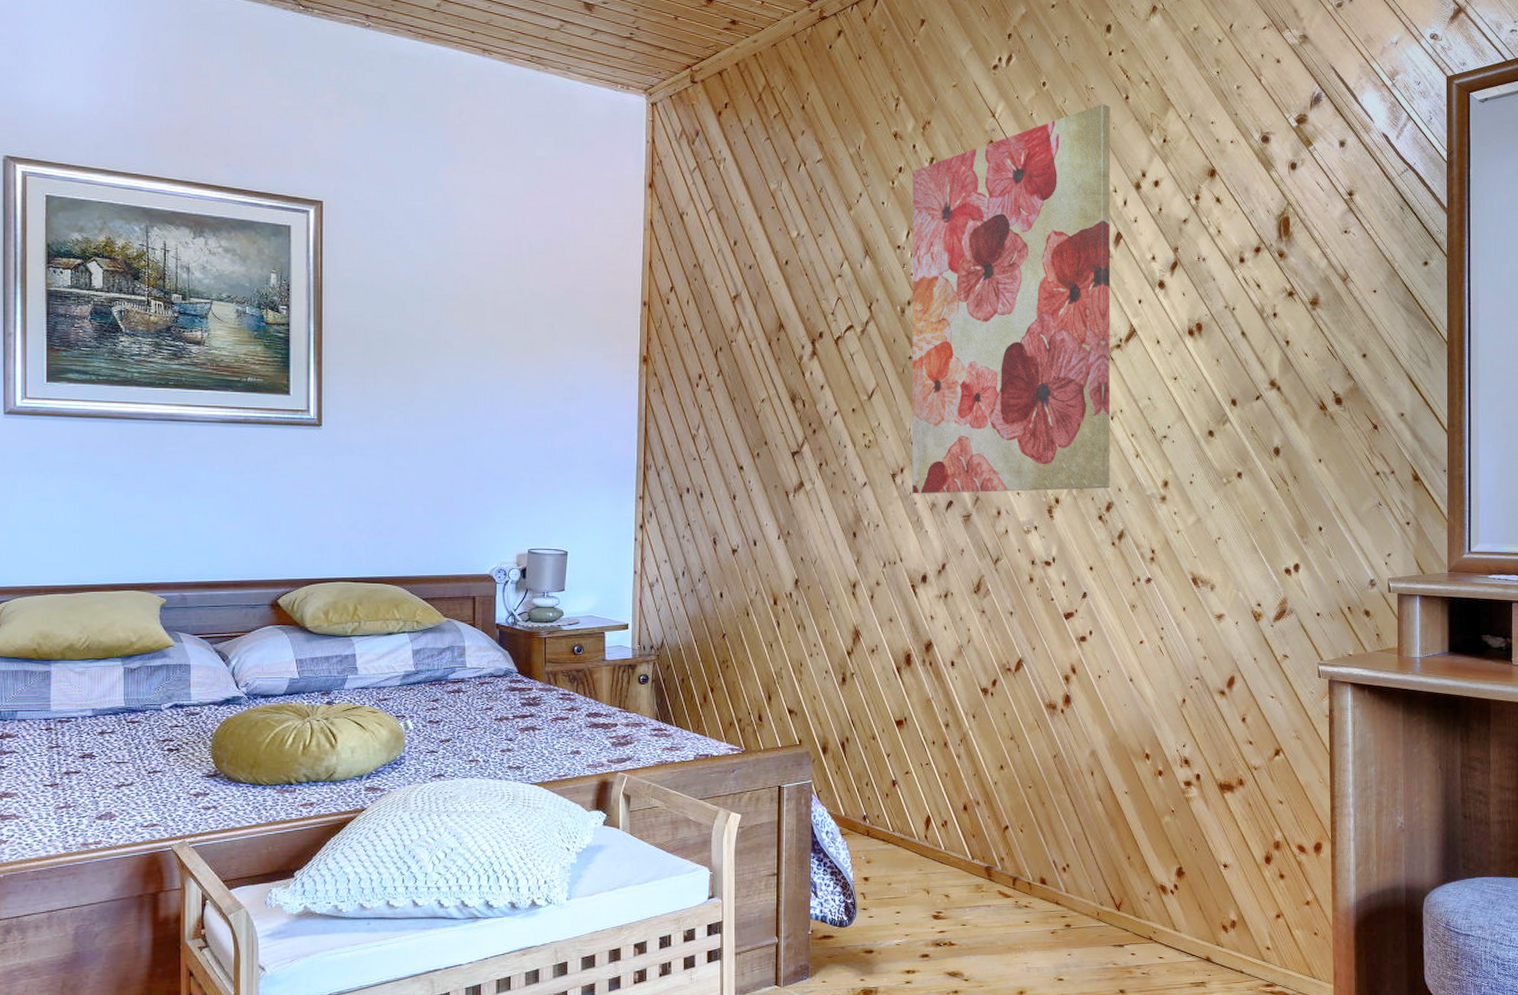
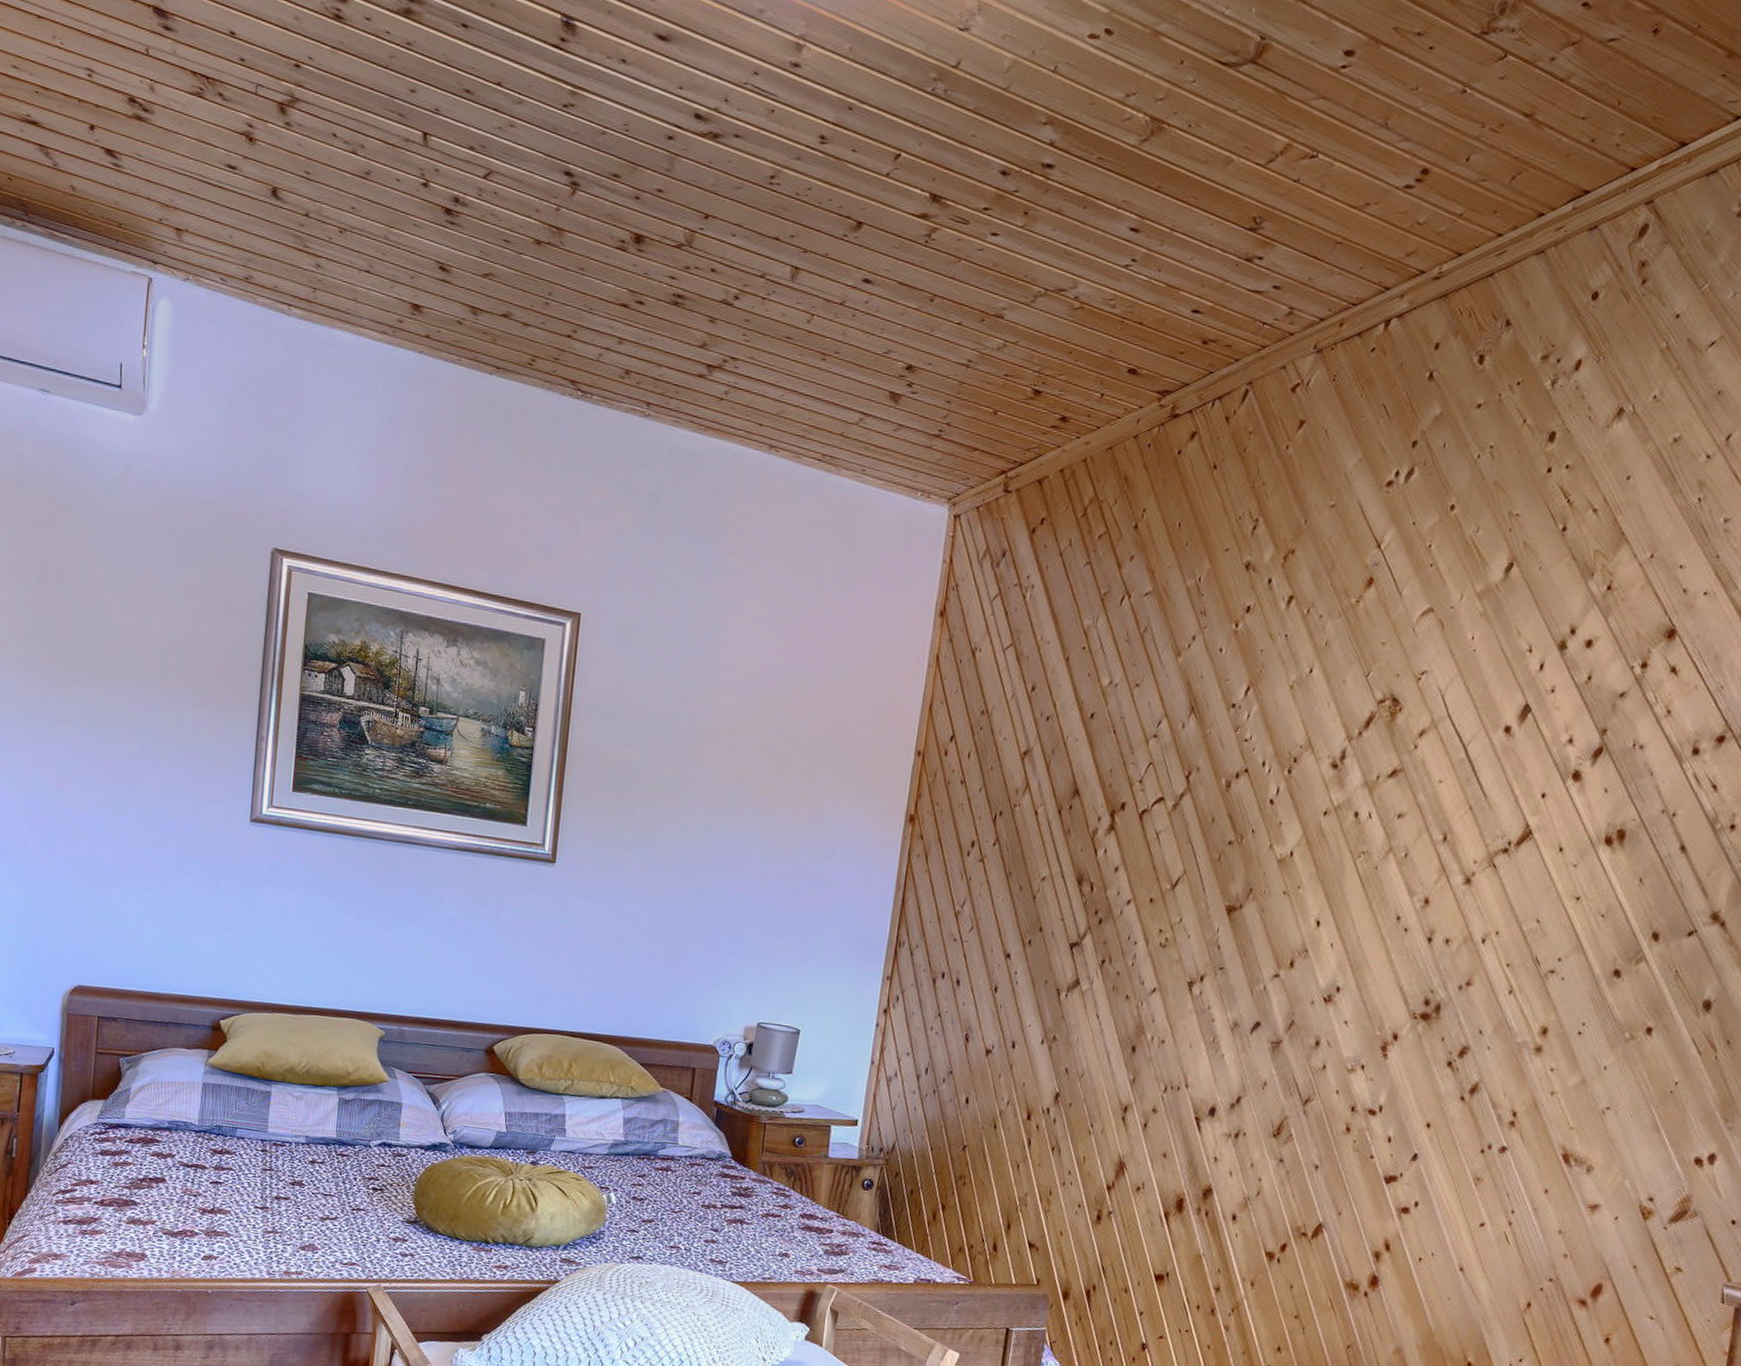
wall art: present [911,104,1111,494] -> none [1211,536,1539,1029]

